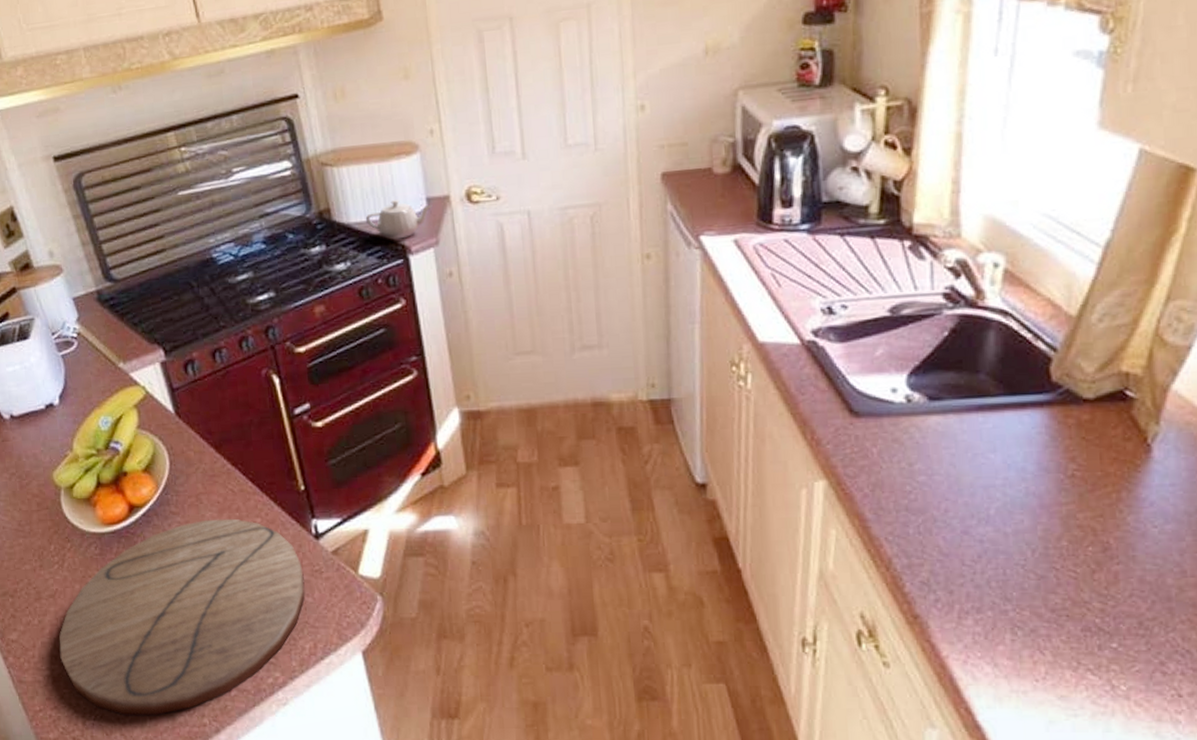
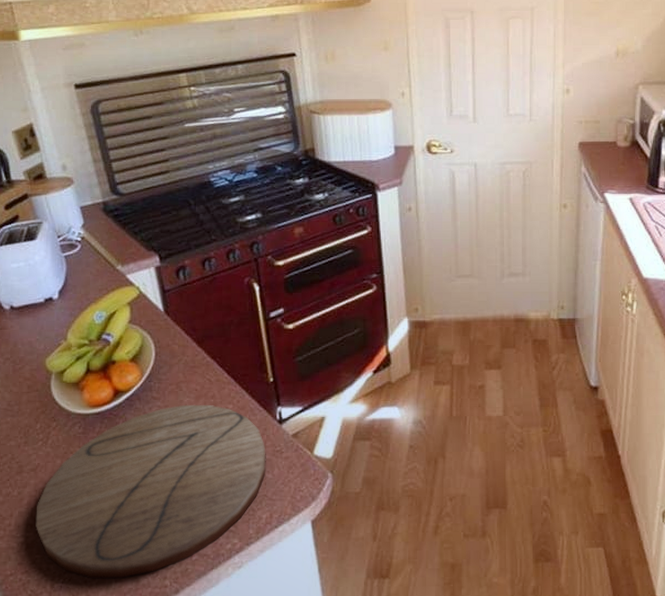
teapot: present [365,199,433,240] -> none [343,145,399,178]

